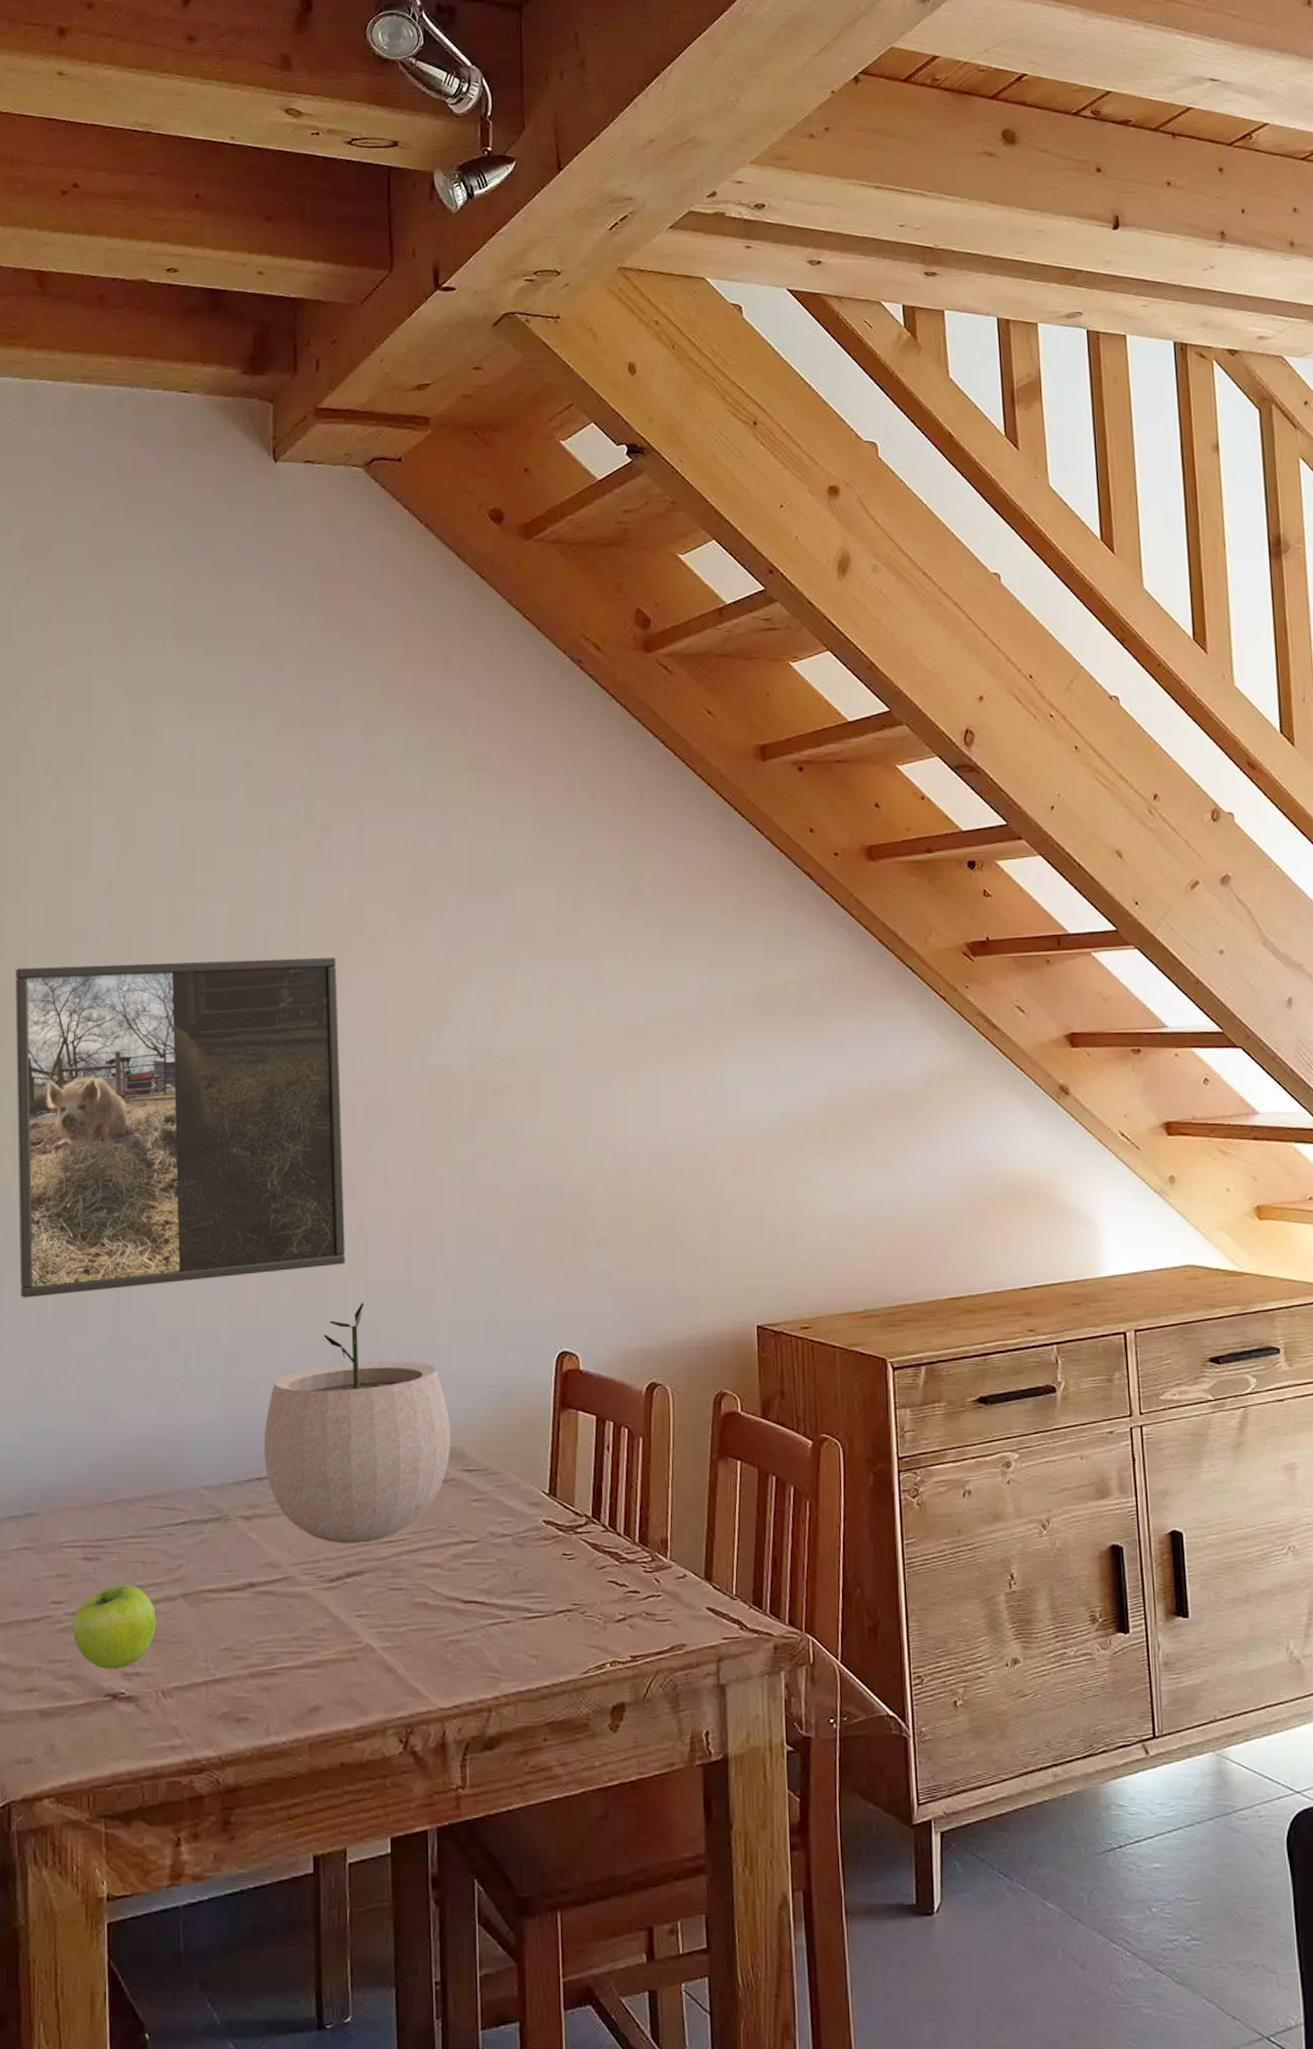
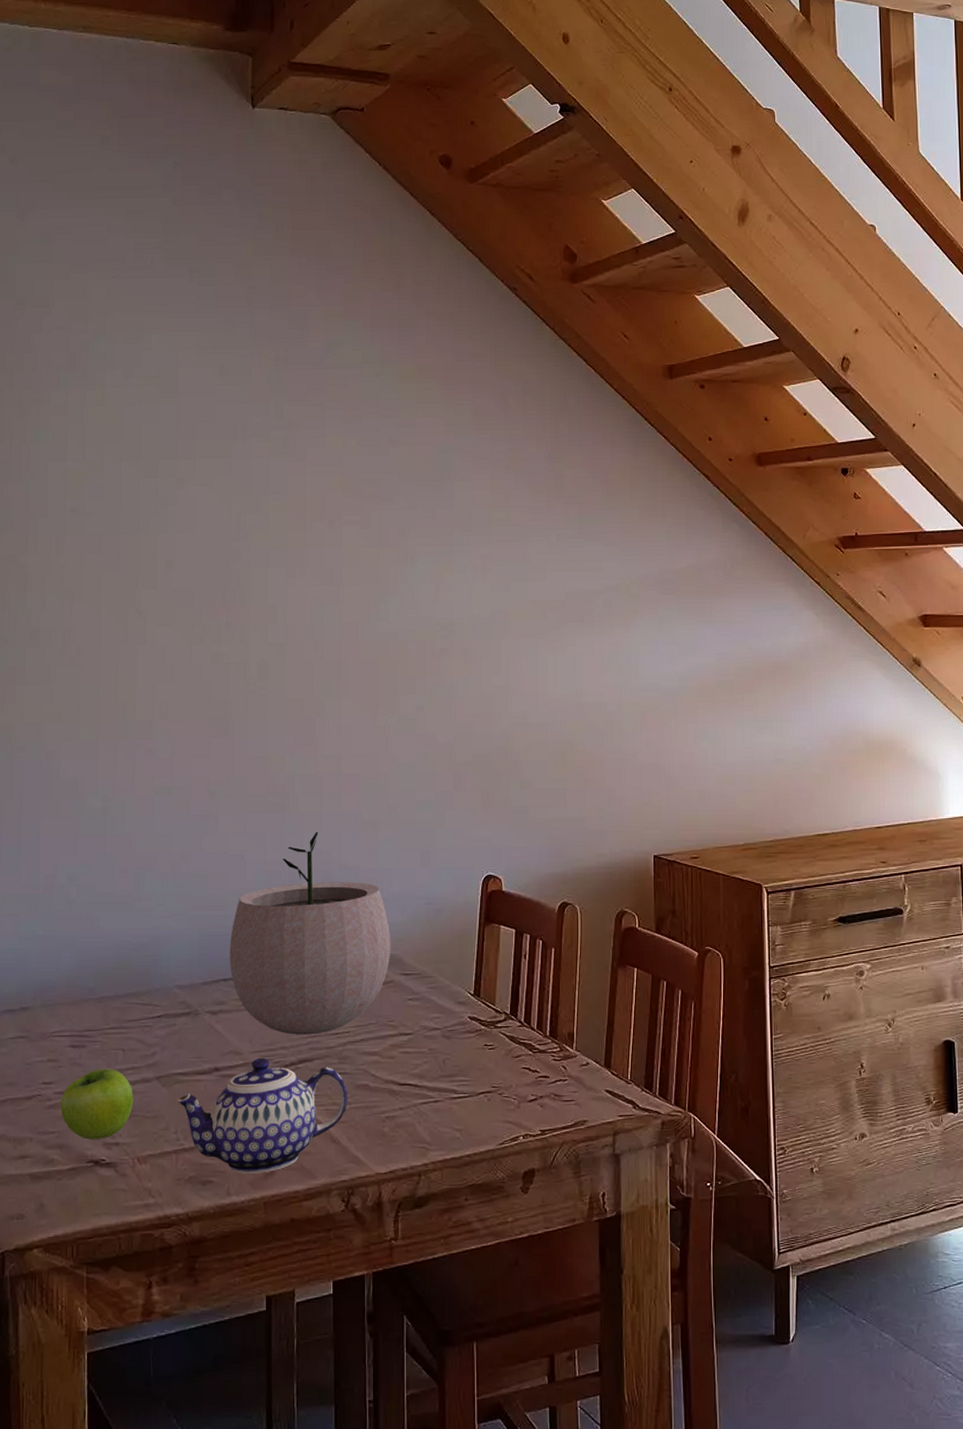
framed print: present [14,957,345,1298] -> none [16,537,303,824]
teapot: none [205,1571,404,1709] -> present [176,1057,348,1174]

